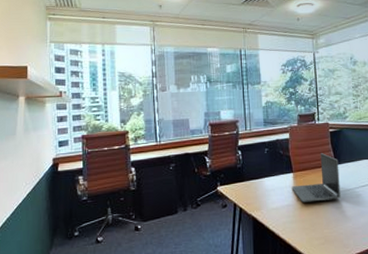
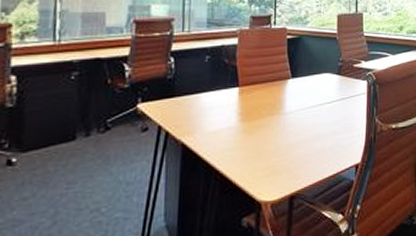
laptop: present [291,153,341,203] -> none [235,64,295,124]

